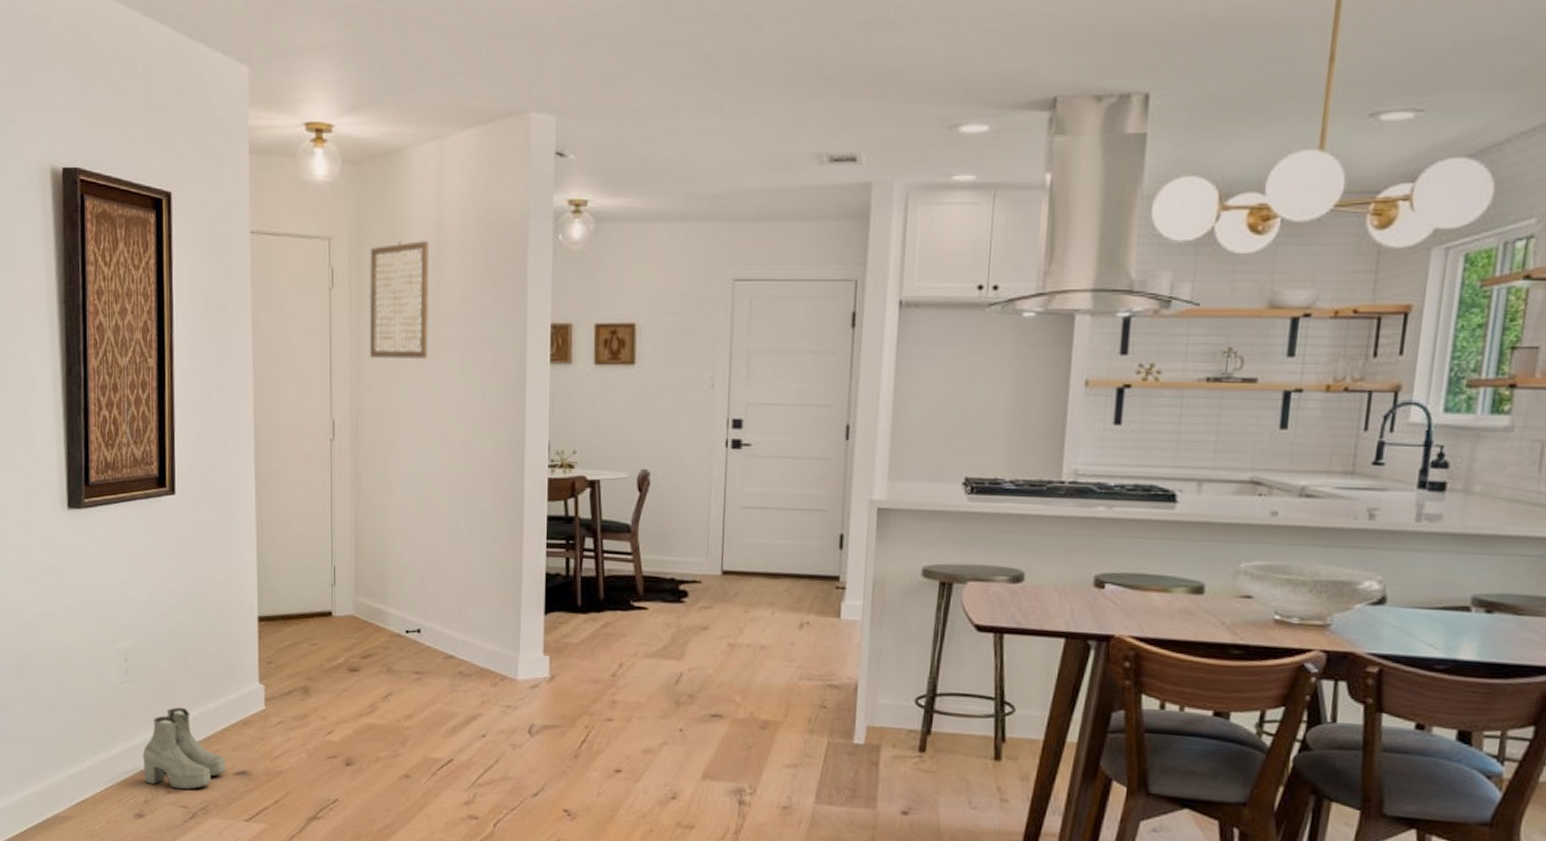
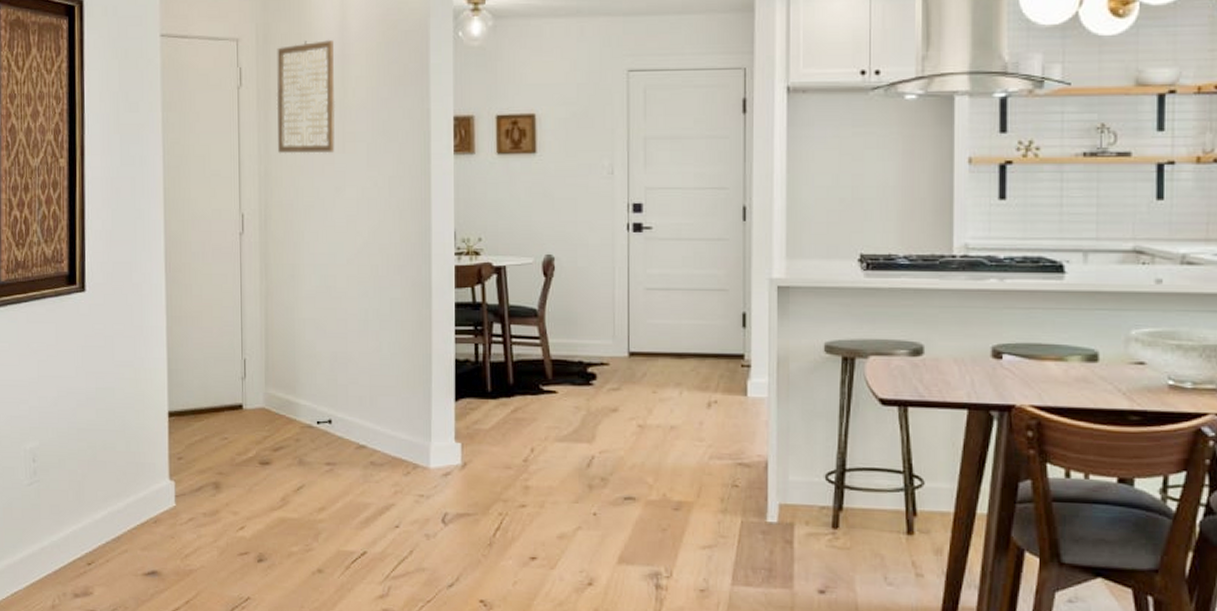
boots: present [142,707,226,790] -> none [50,506,135,593]

